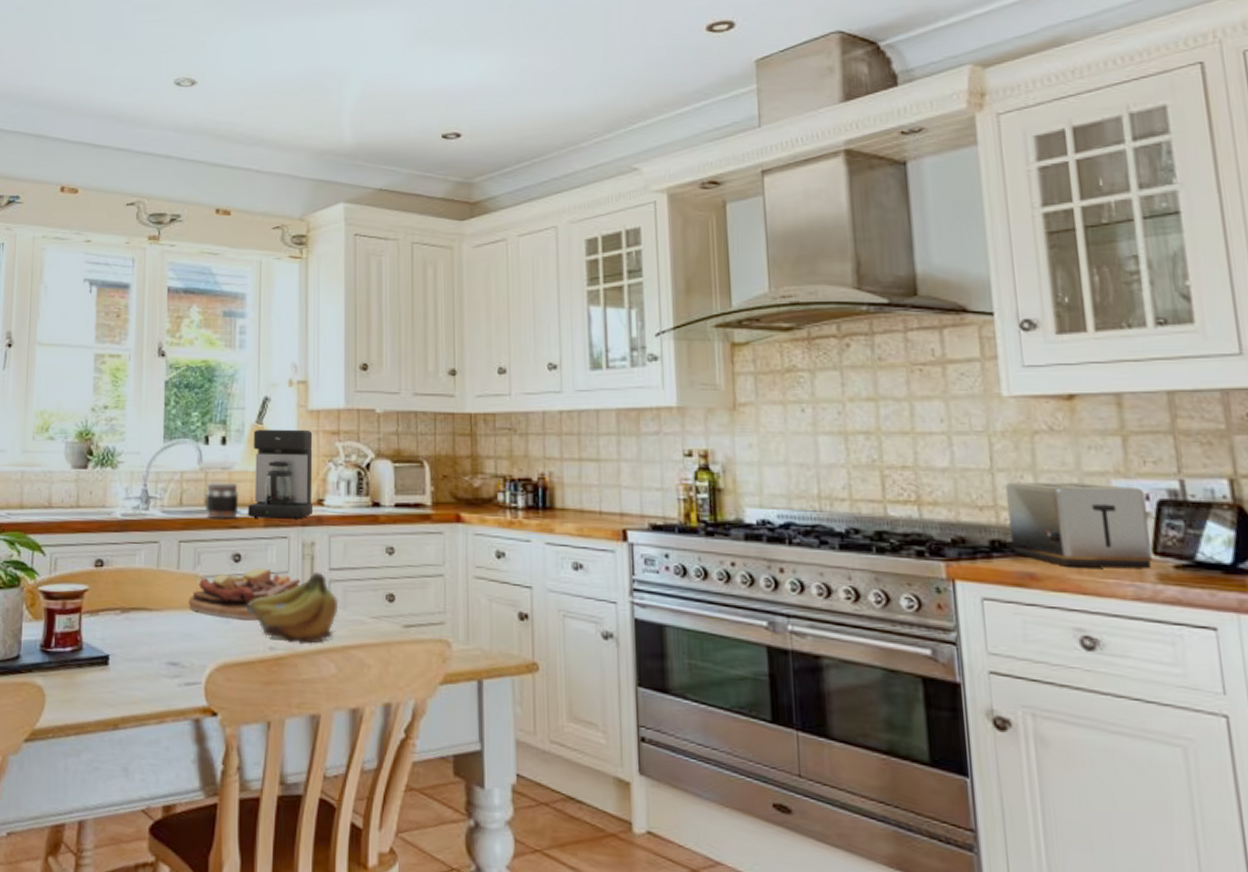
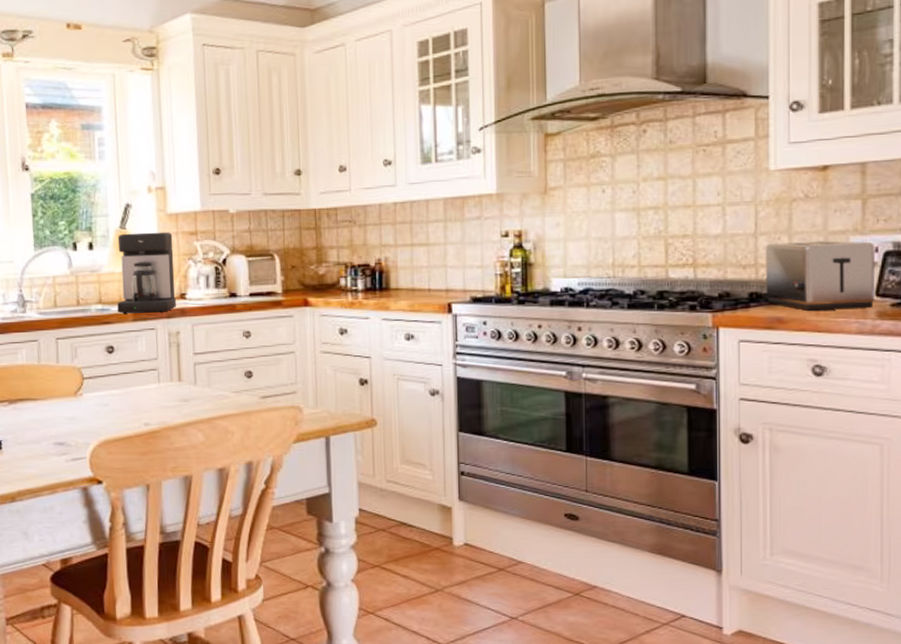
food platter: present [188,568,301,619] -> none [69,356,169,402]
jar: present [206,482,239,520] -> none [78,284,109,317]
fruit: present [245,571,339,644] -> none [121,356,204,418]

